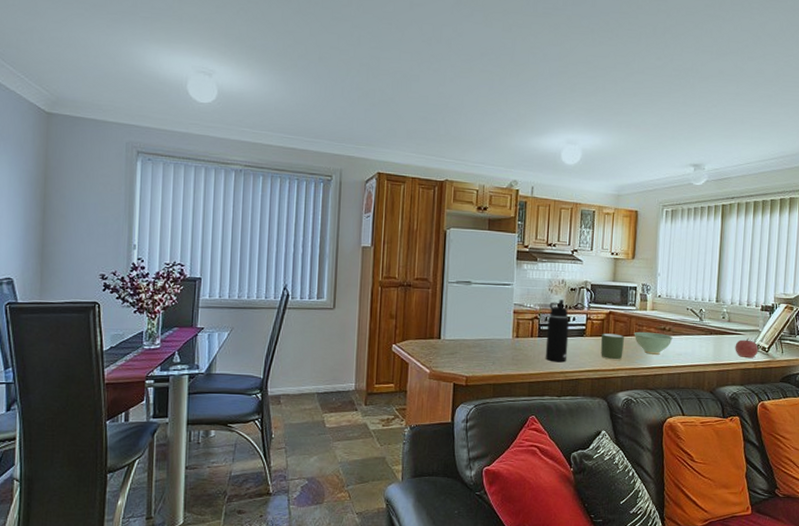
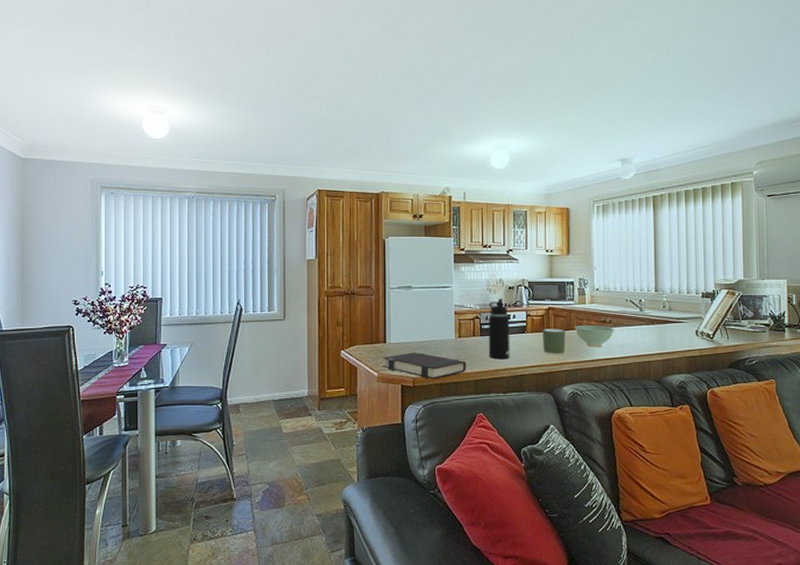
book: none [435,350,522,379] -> present [382,352,466,379]
fruit: present [735,337,759,359] -> none [678,325,703,346]

